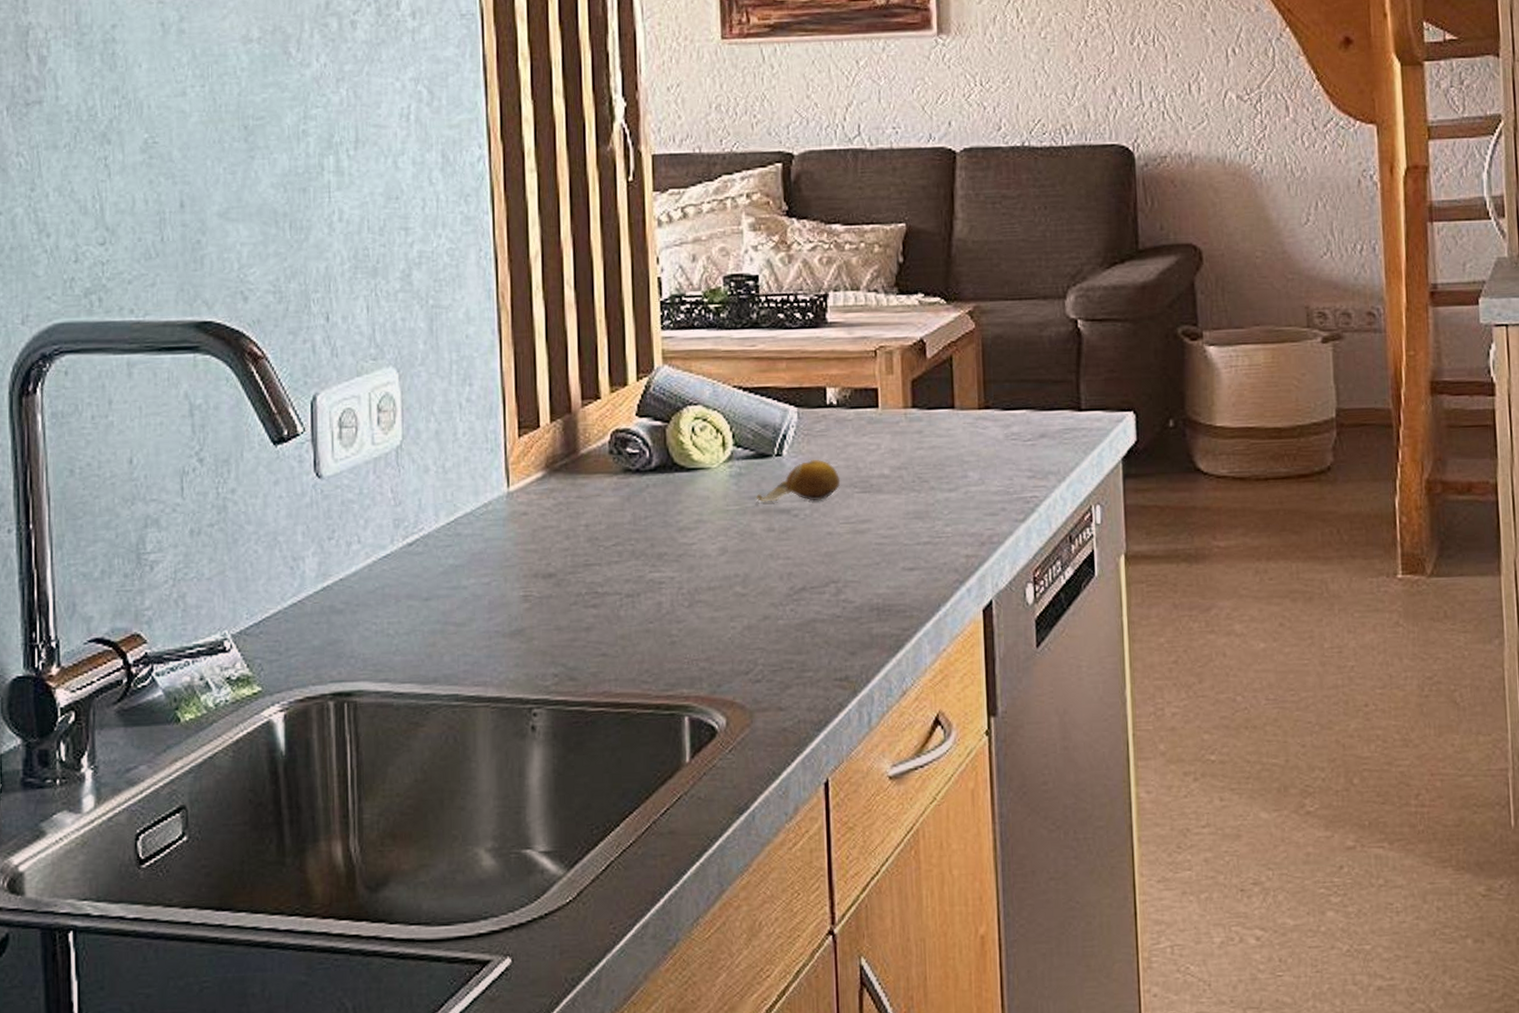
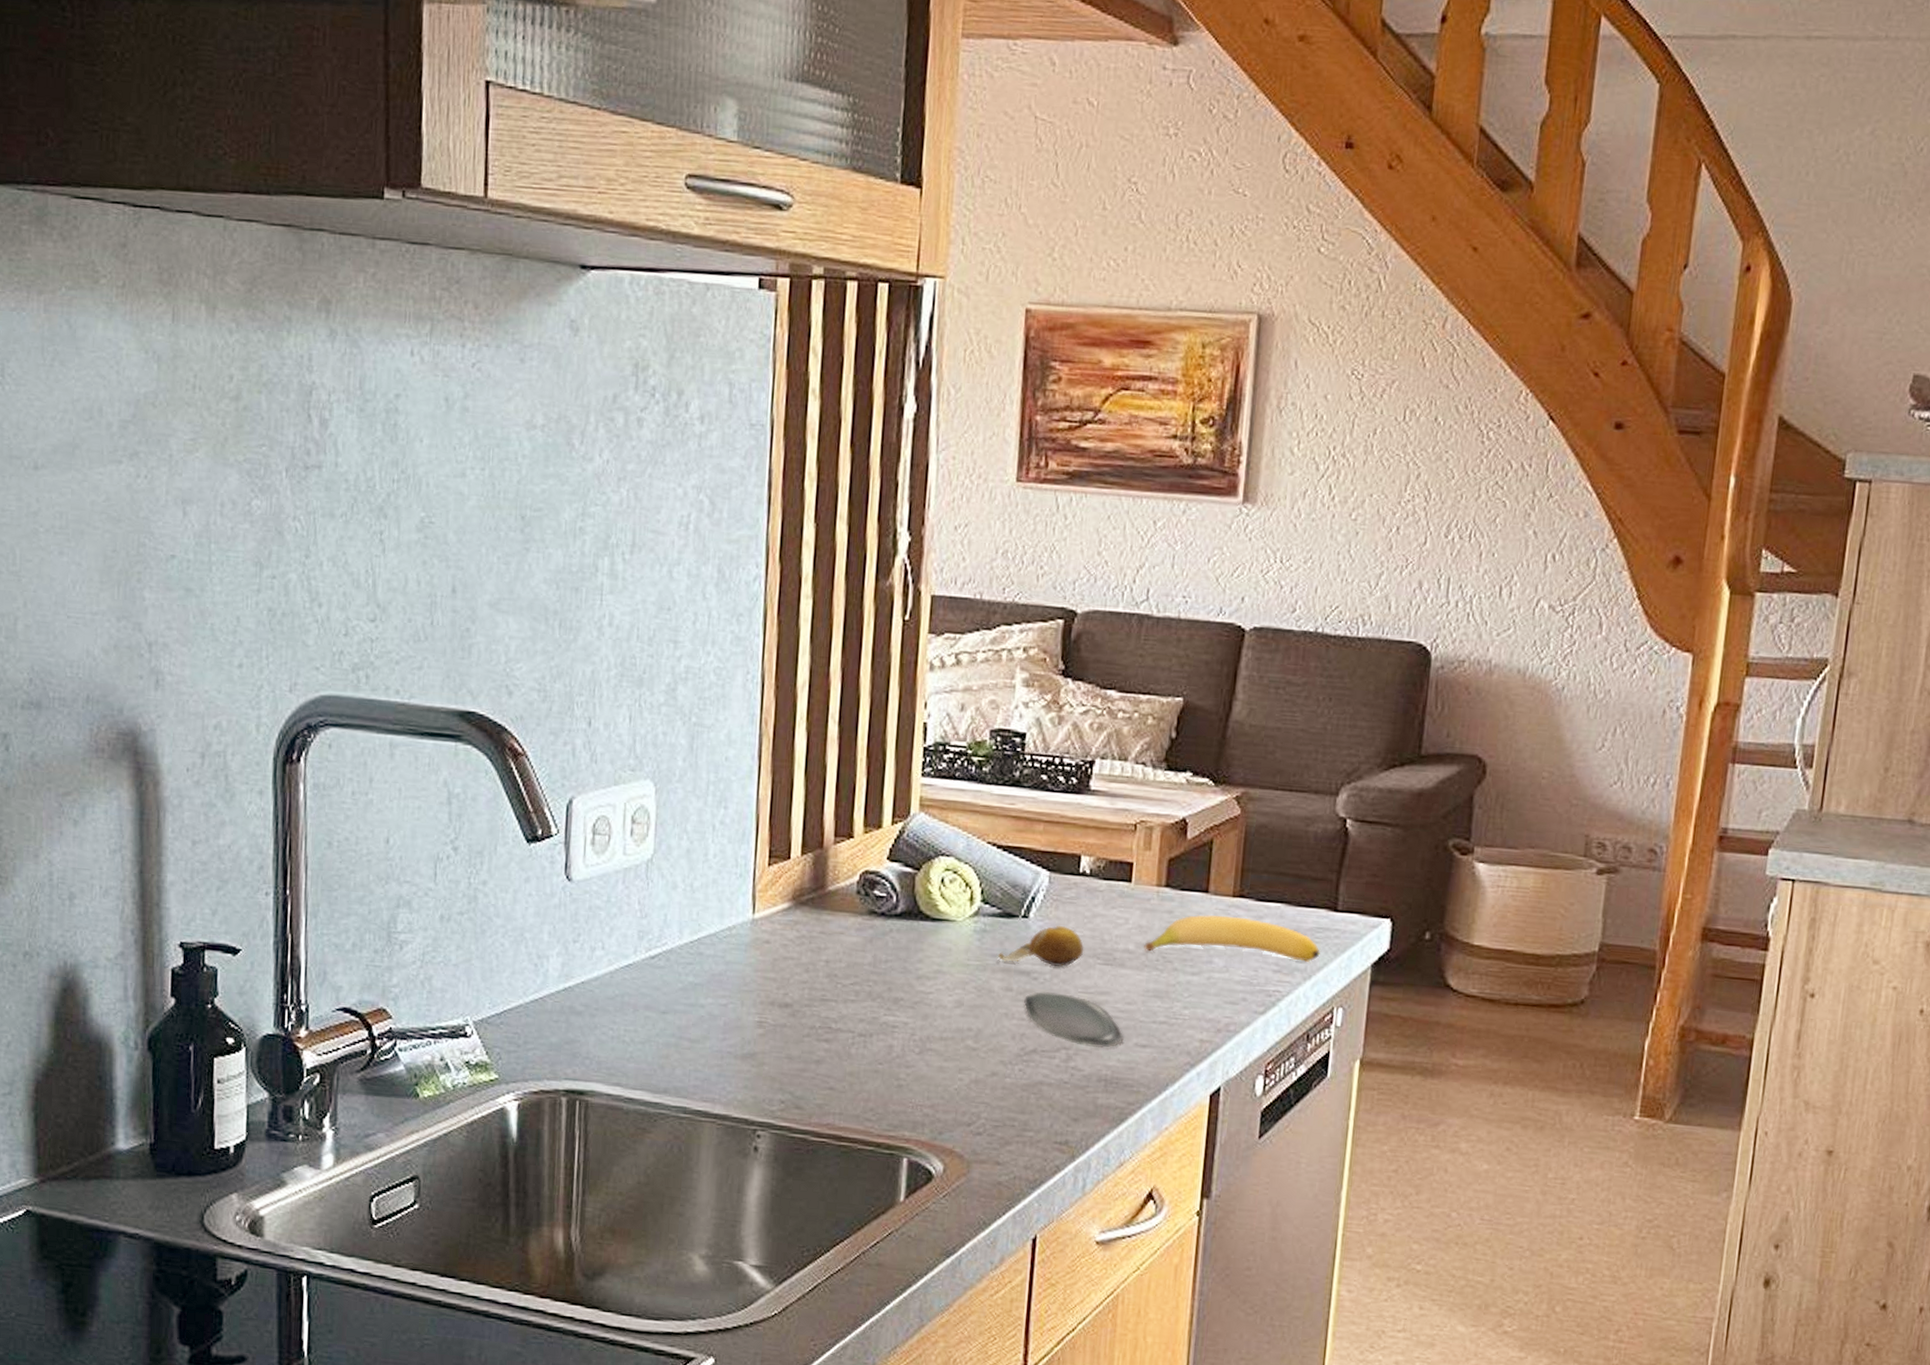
oval tray: none [787,527,891,577] -> present [1024,992,1124,1048]
banana: none [899,428,1071,474] -> present [1144,914,1320,962]

